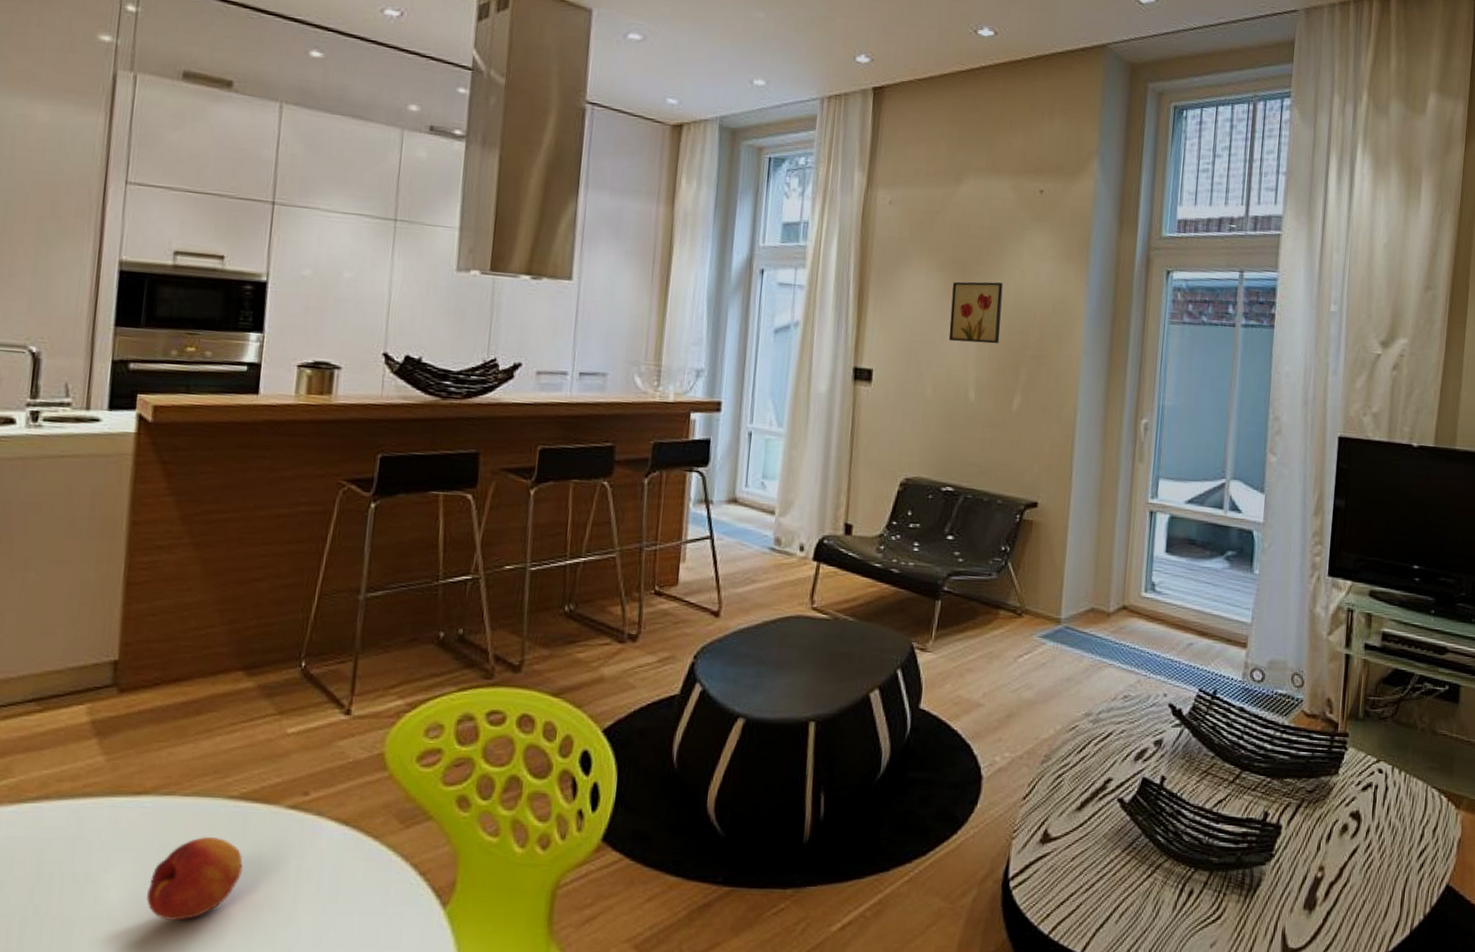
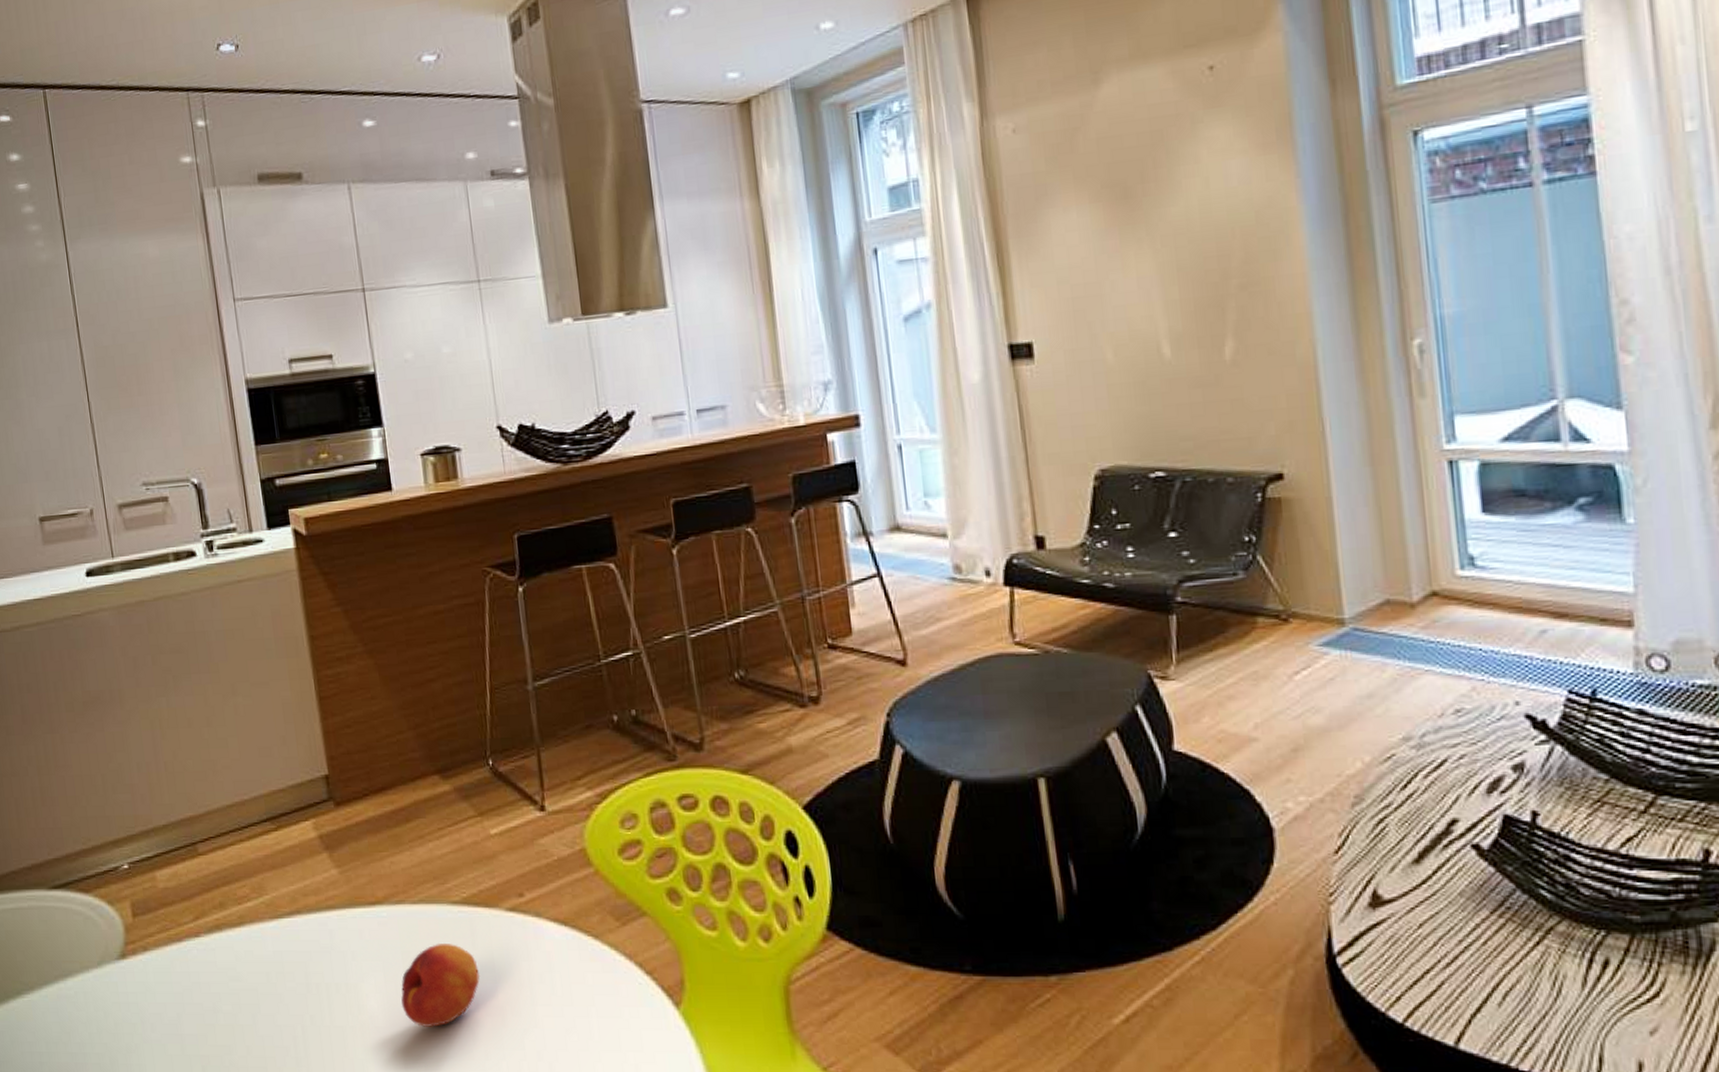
wall art: present [948,281,1003,344] -> none [1113,199,1191,288]

